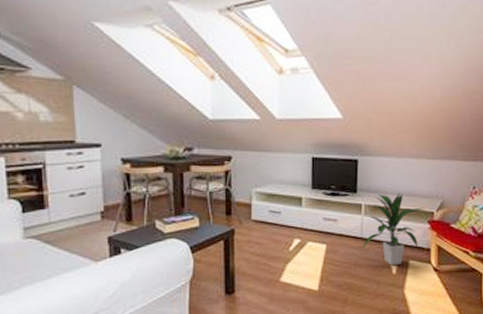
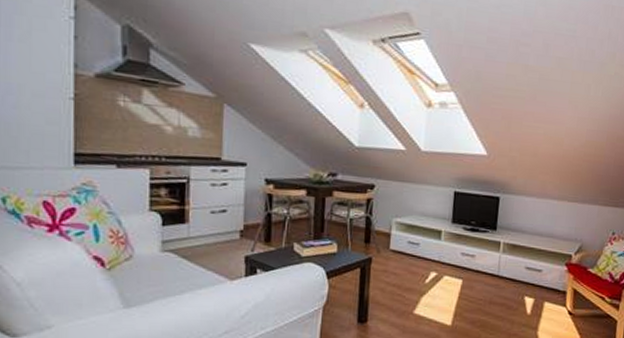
indoor plant: present [363,192,426,266] -> none [499,233,564,306]

